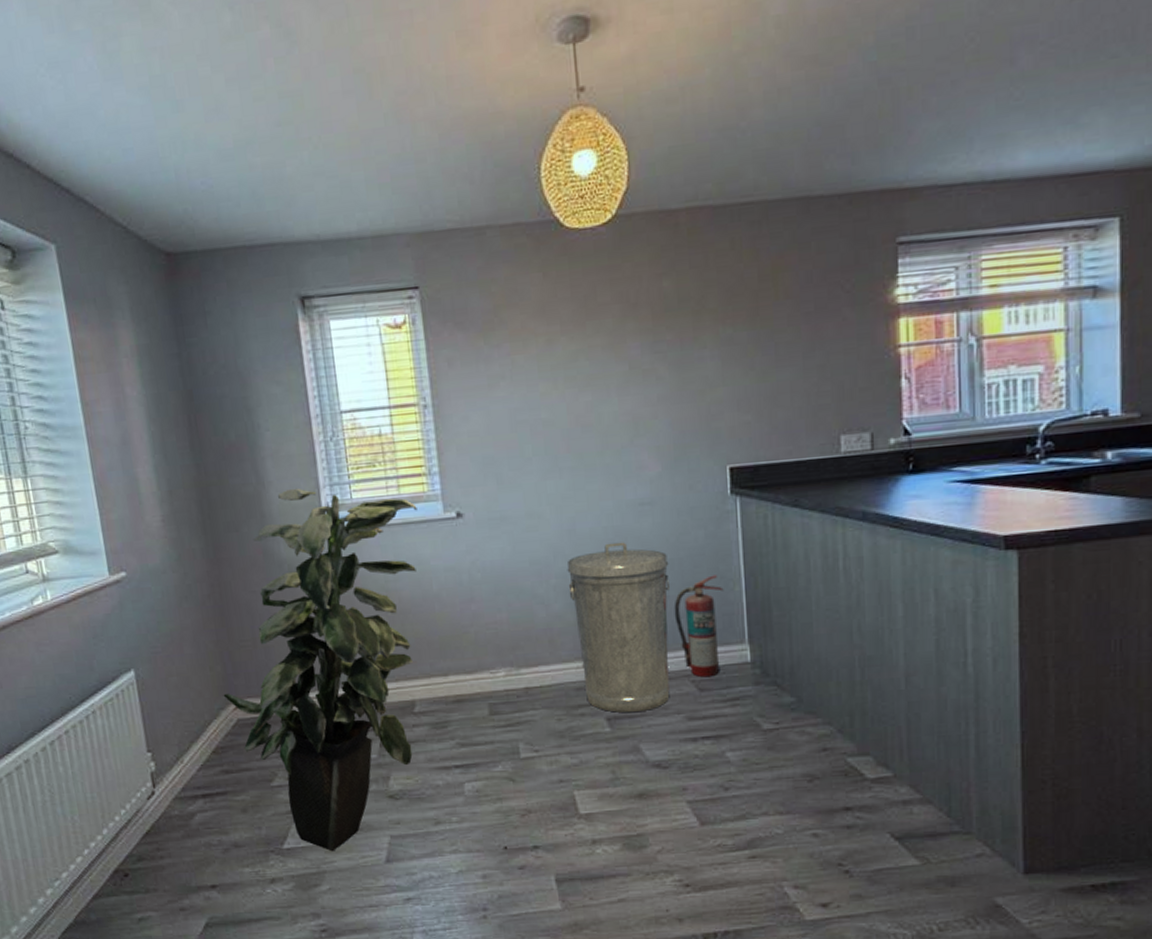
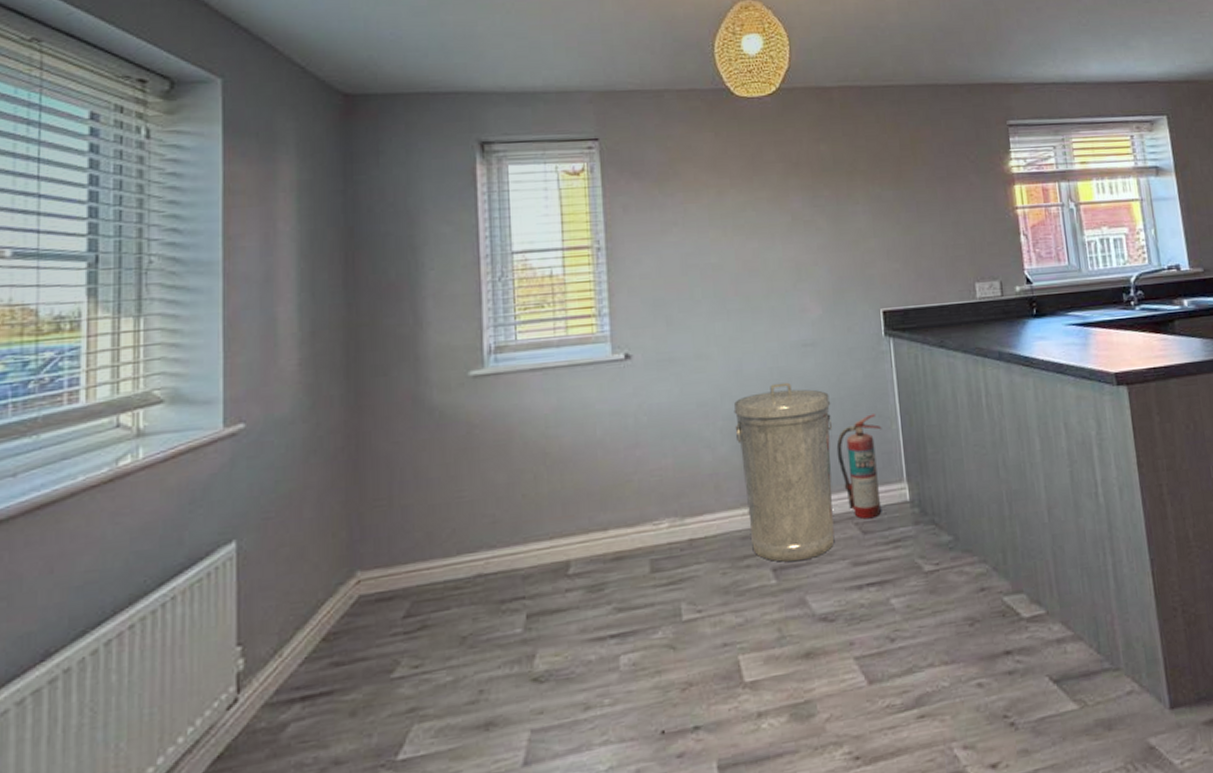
indoor plant: present [223,488,417,852] -> none [344,329,585,759]

